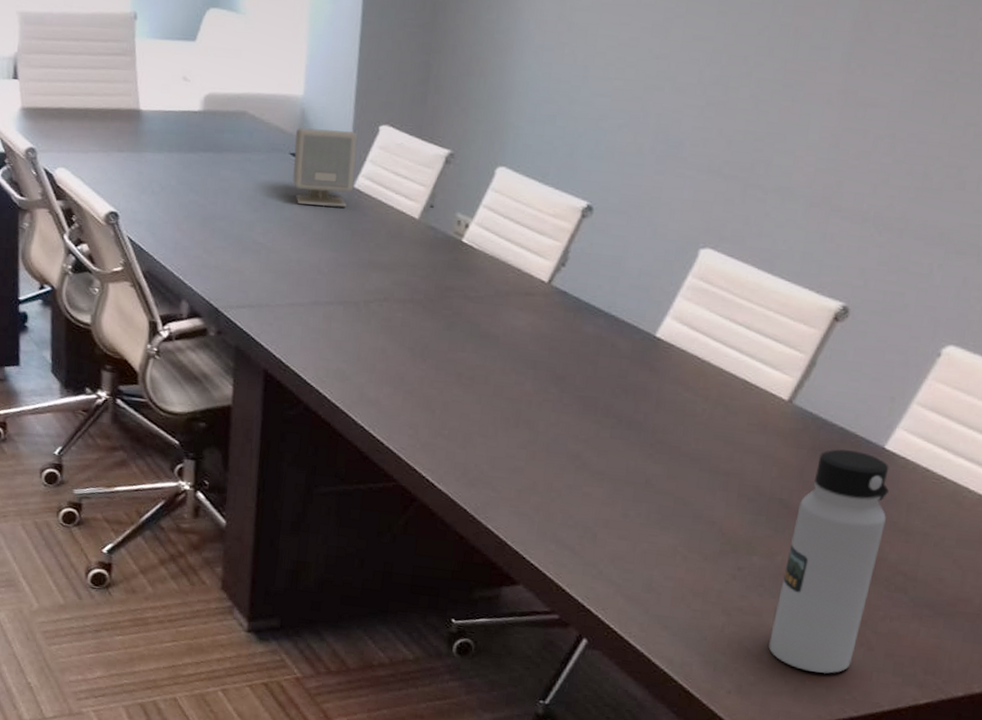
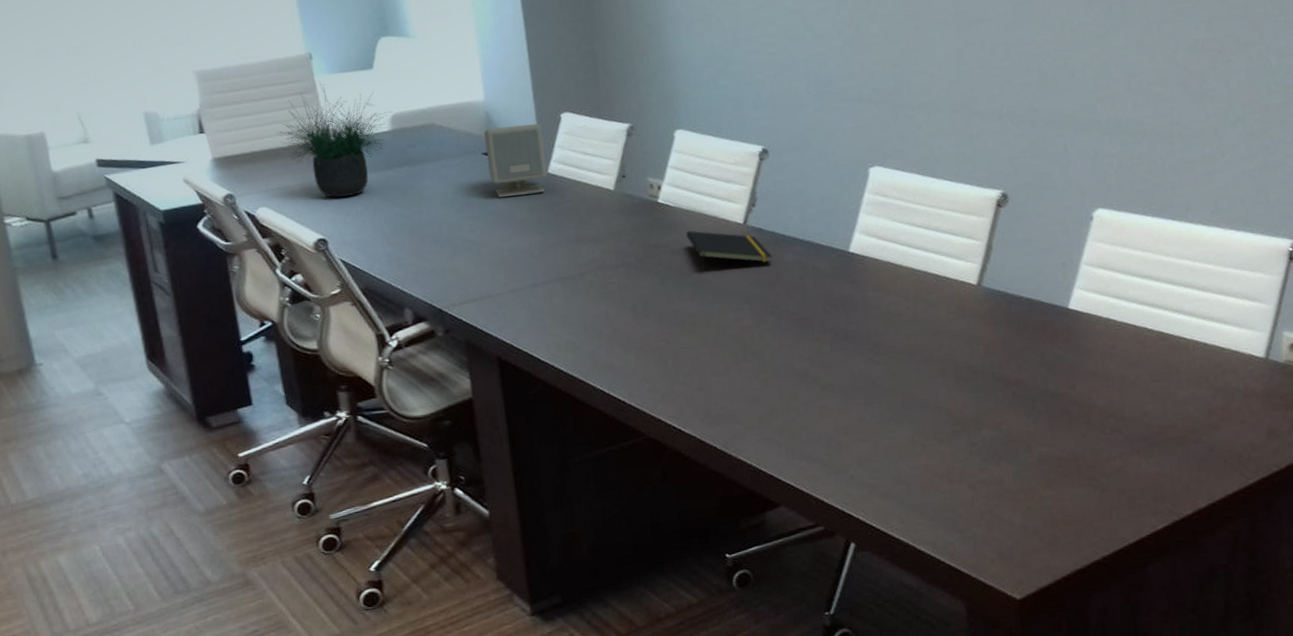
potted plant: none [88,45,208,173] -> present [276,81,393,198]
notepad: none [484,278,571,330] -> present [686,230,773,271]
water bottle: present [768,449,889,674] -> none [1010,316,1091,524]

